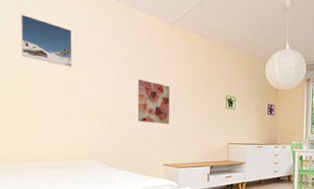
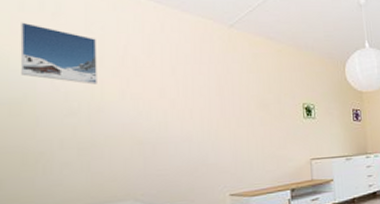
wall art: present [137,80,170,124] -> none [190,93,235,145]

